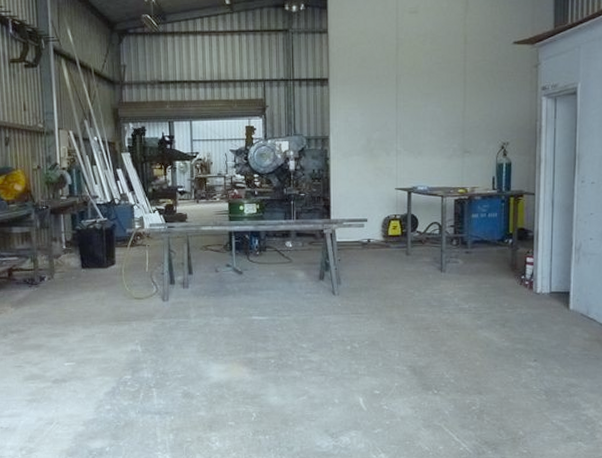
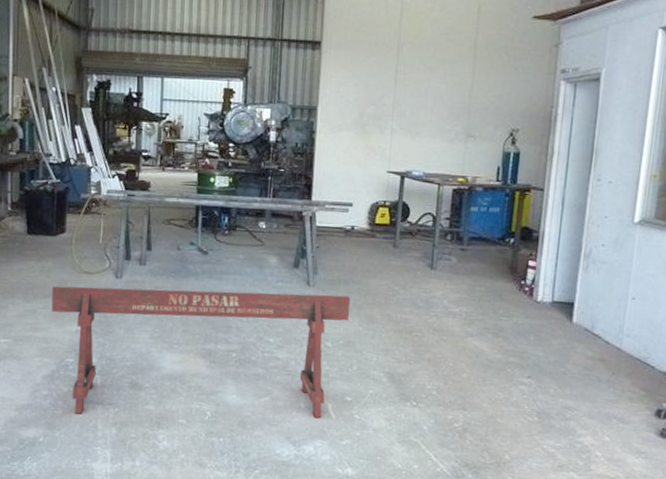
sawhorse: none [107,301,372,424] -> present [51,286,351,419]

